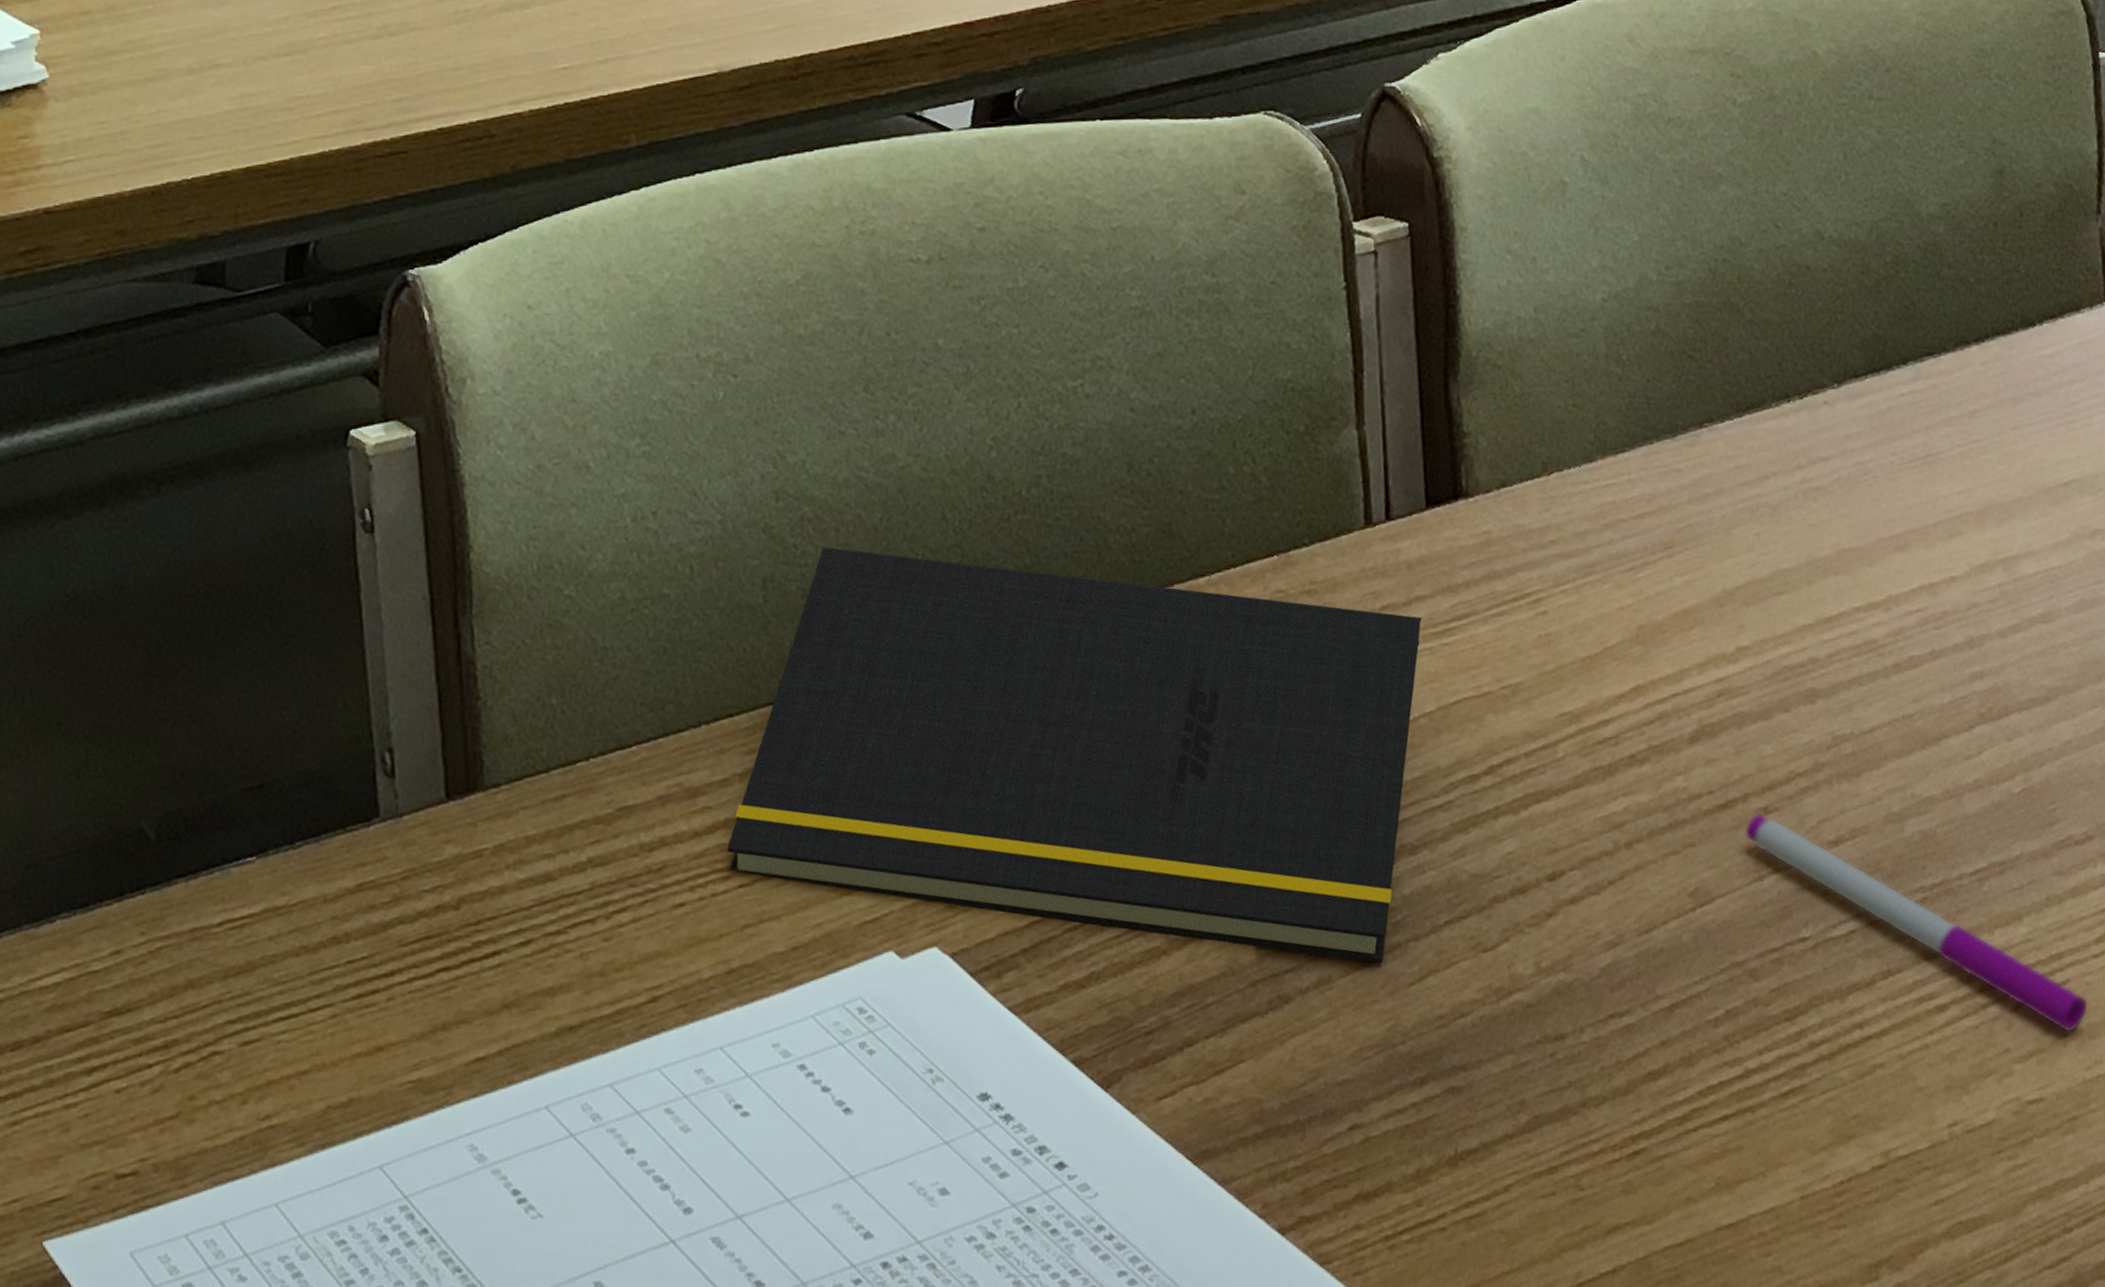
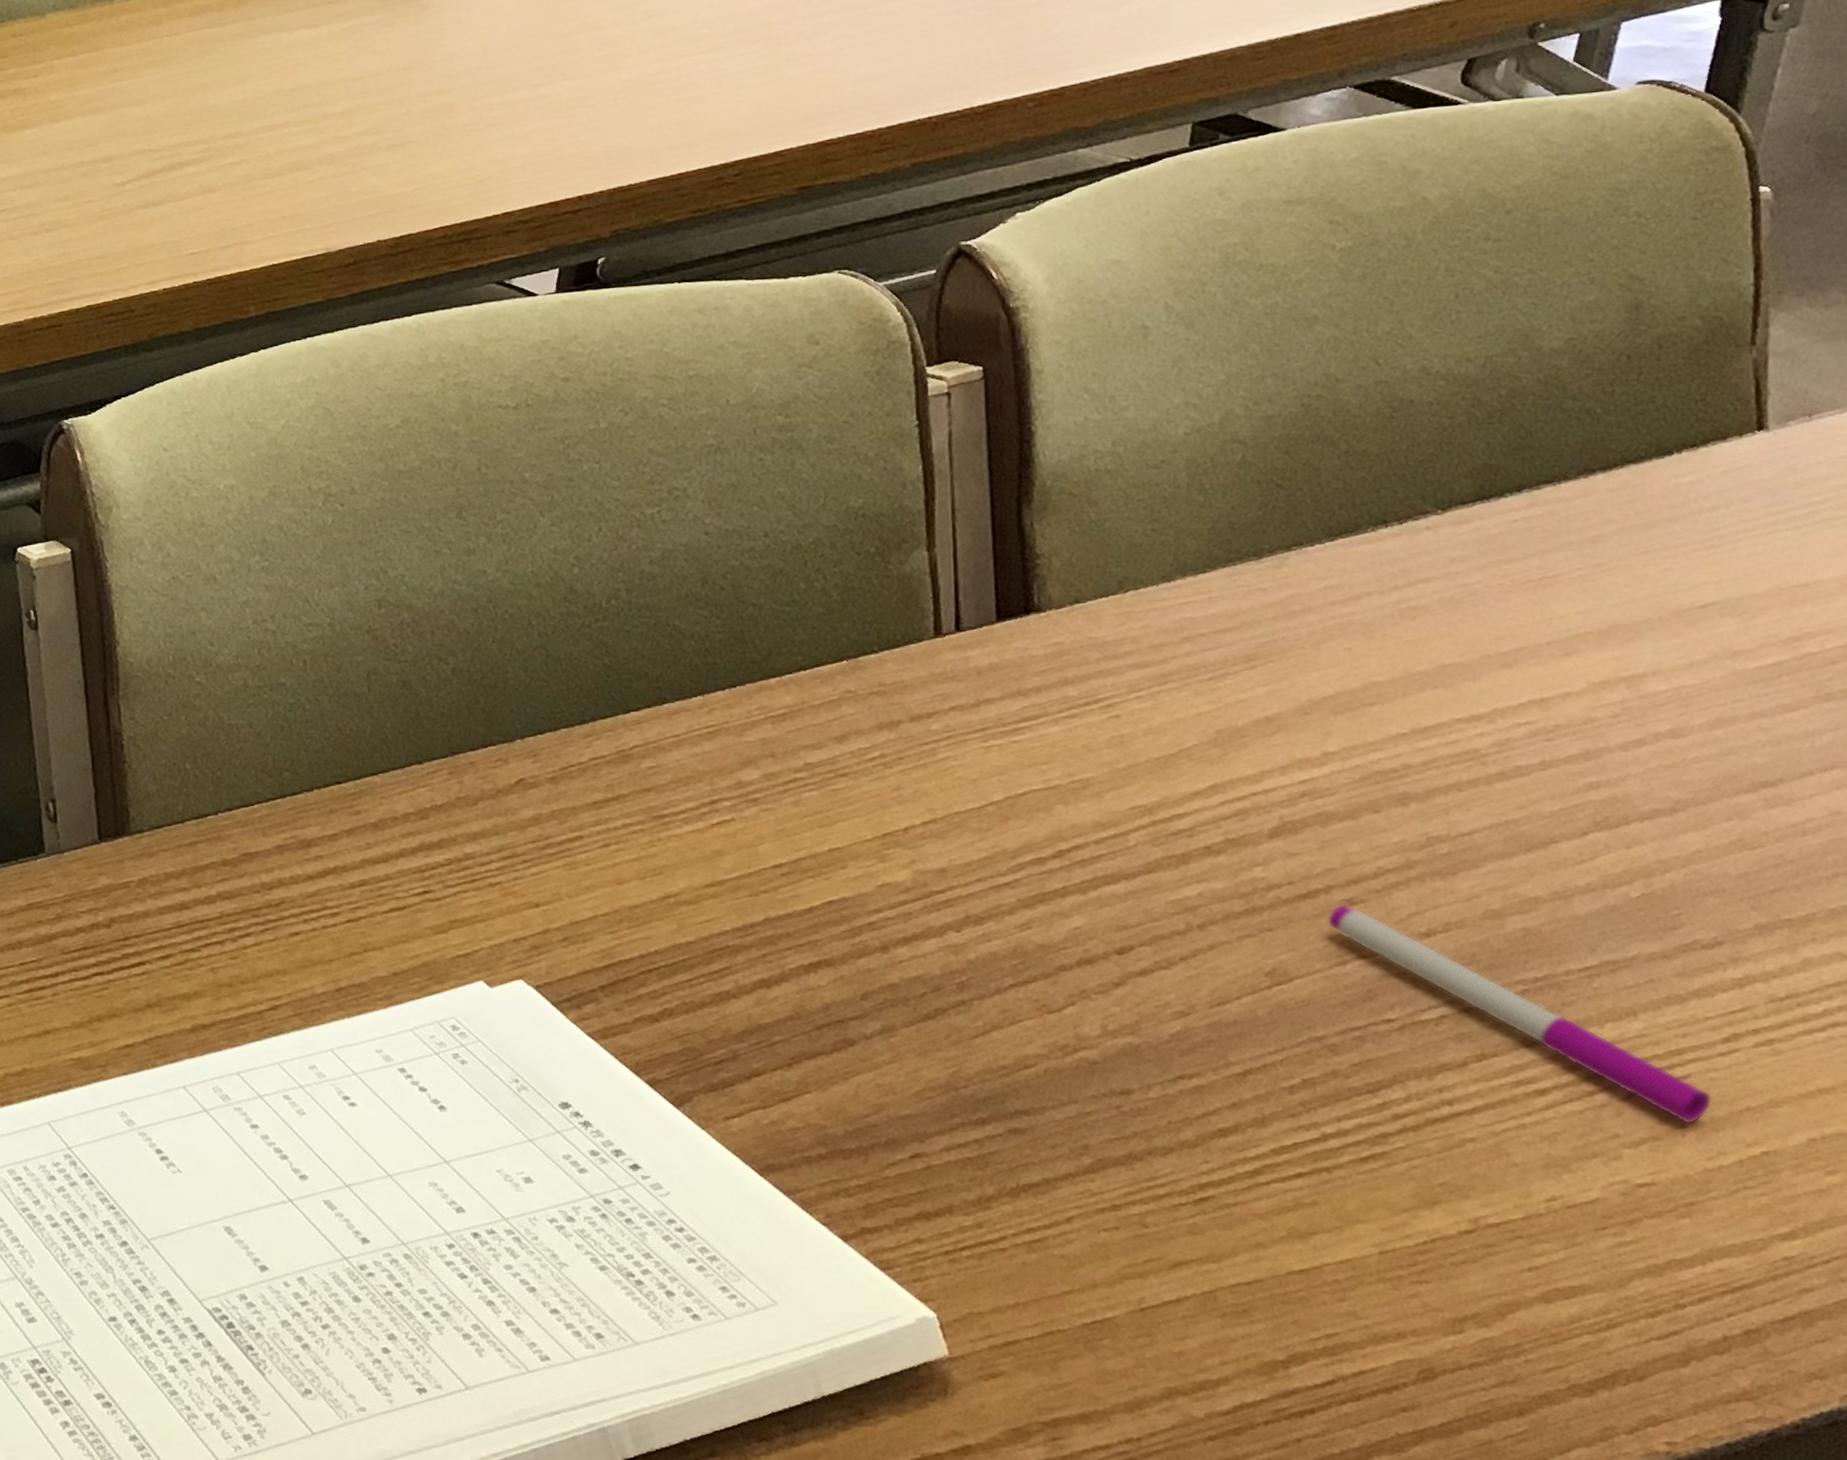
notepad: present [727,546,1422,964] -> none [337,646,991,1017]

